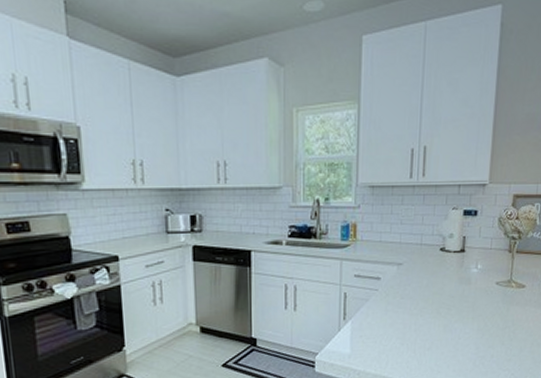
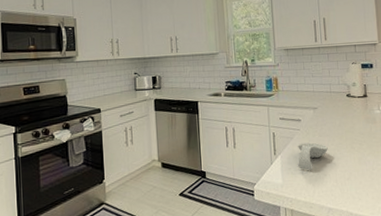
spoon rest: none [371,306,409,338] -> present [298,142,328,170]

